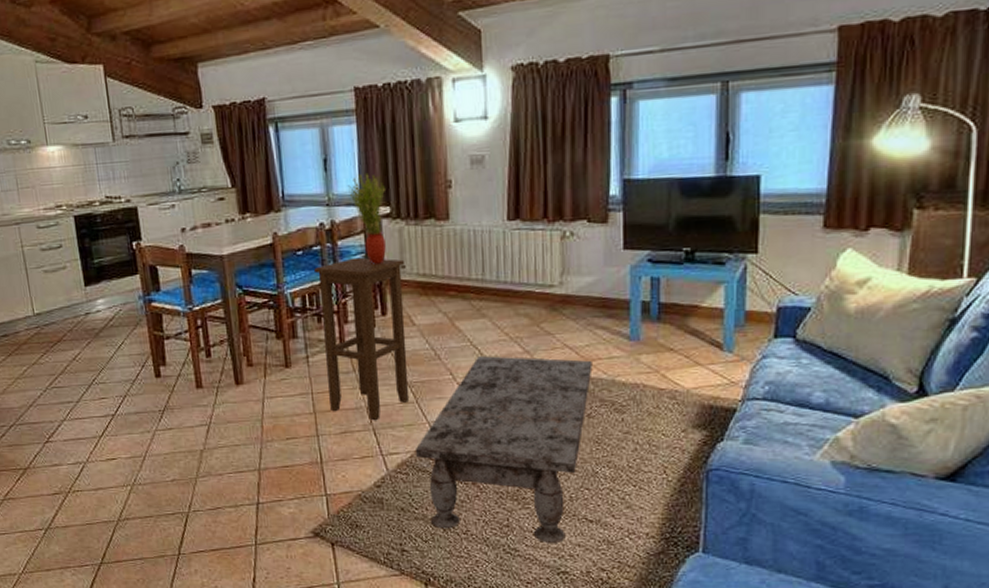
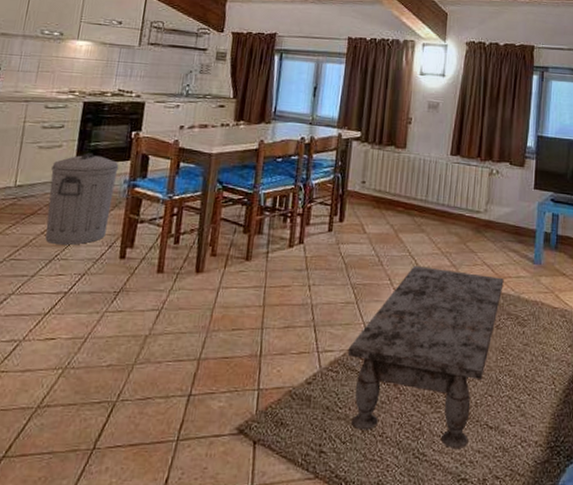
trash can: none [62,271,135,369] -> present [45,153,119,245]
stool: present [314,257,410,421] -> none [279,169,365,318]
potted plant: present [348,172,386,264] -> none [330,102,360,177]

